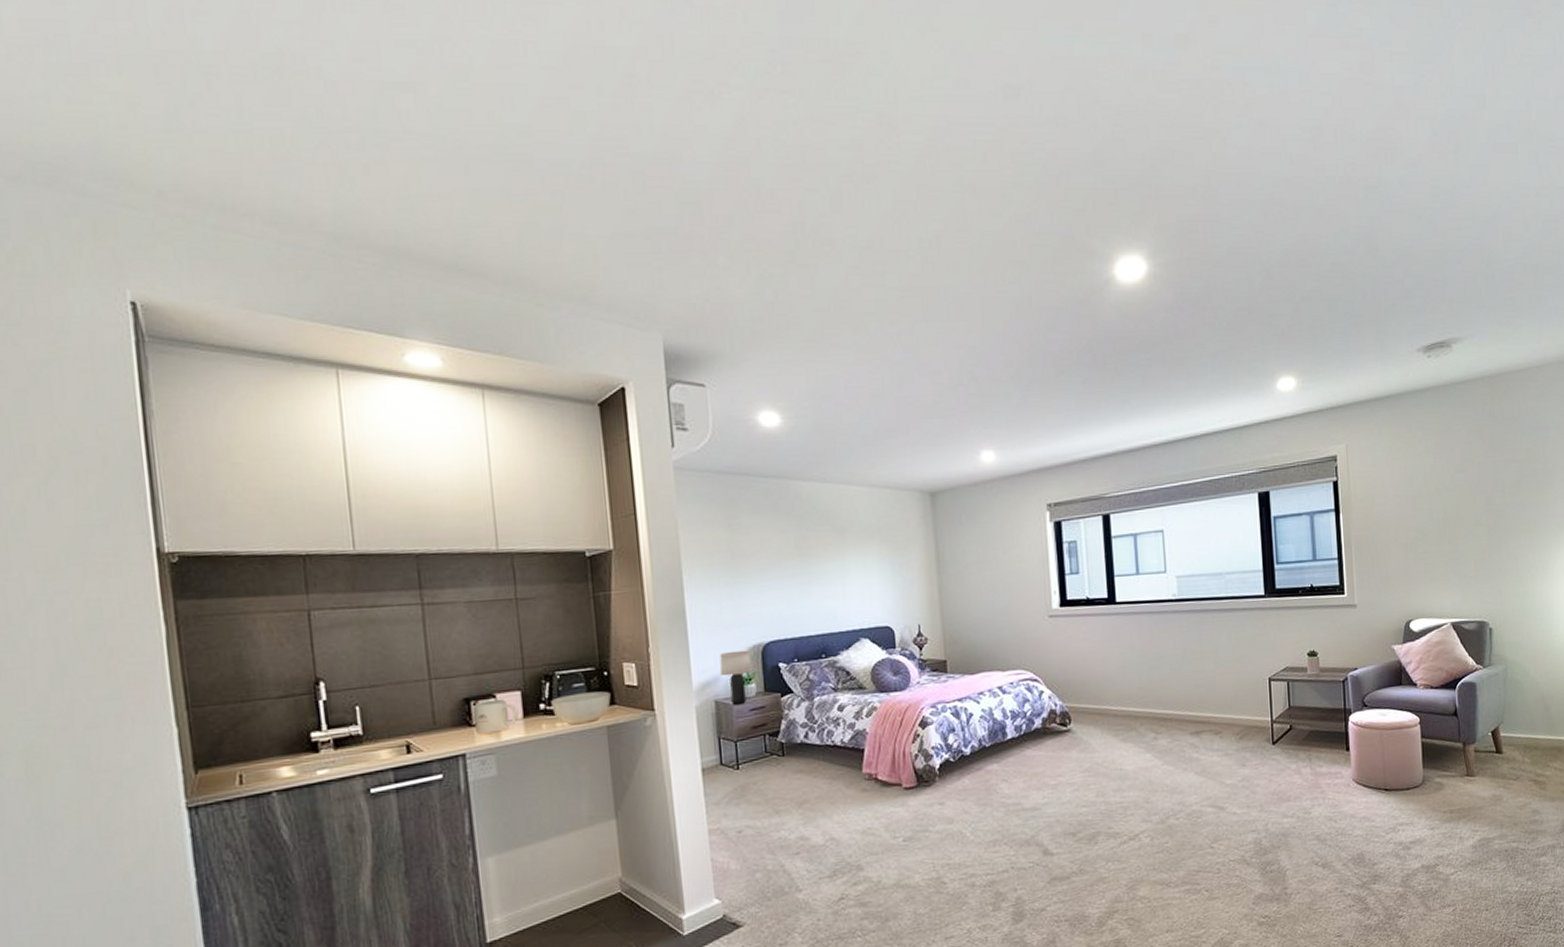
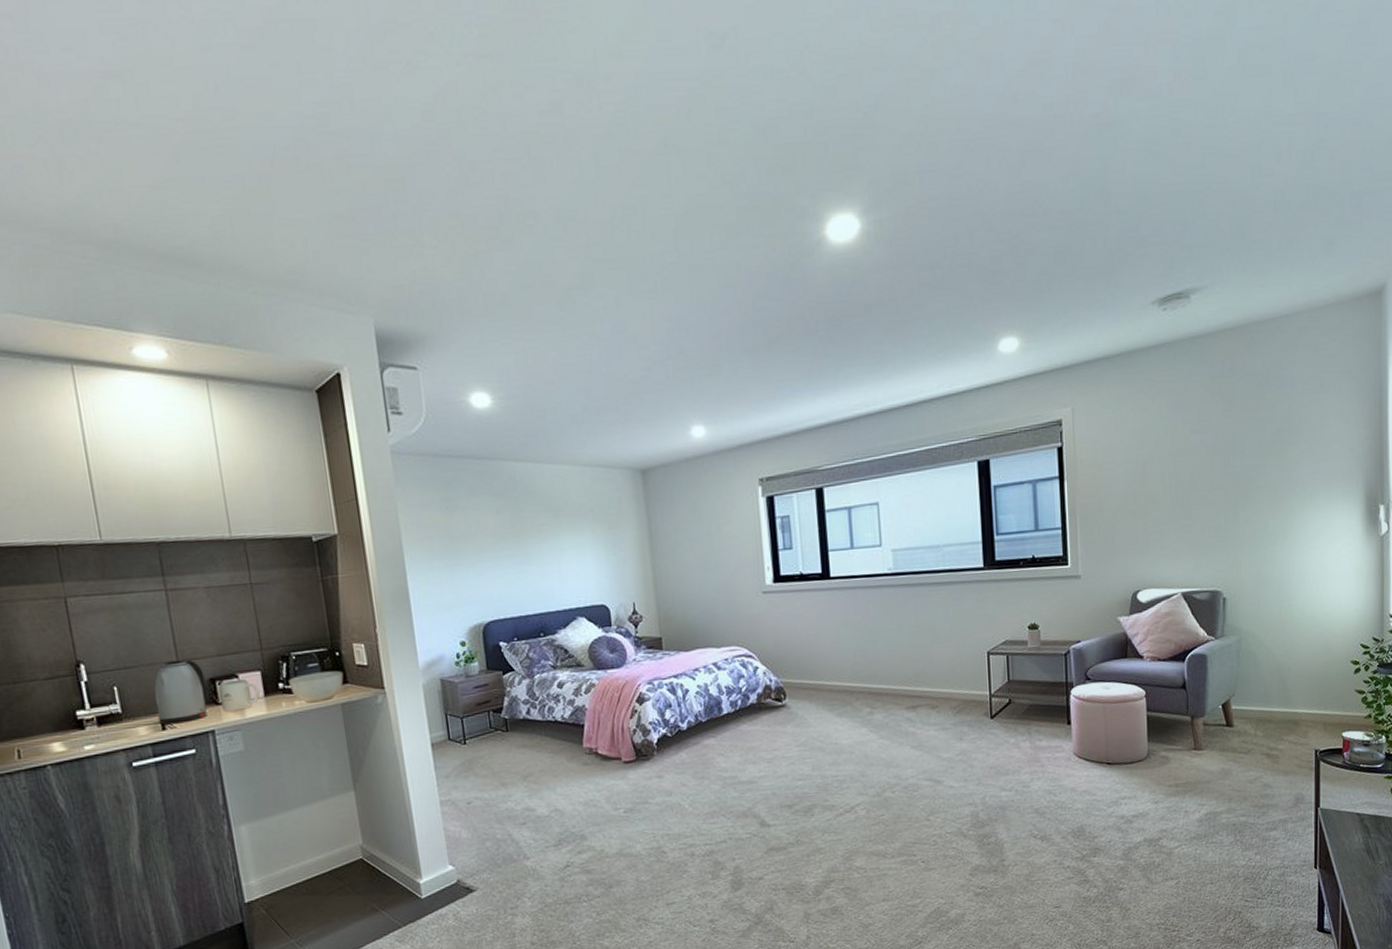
kettle: none [400,678,460,748] -> present [154,660,208,725]
table lamp: present [719,650,753,706] -> none [443,630,475,684]

